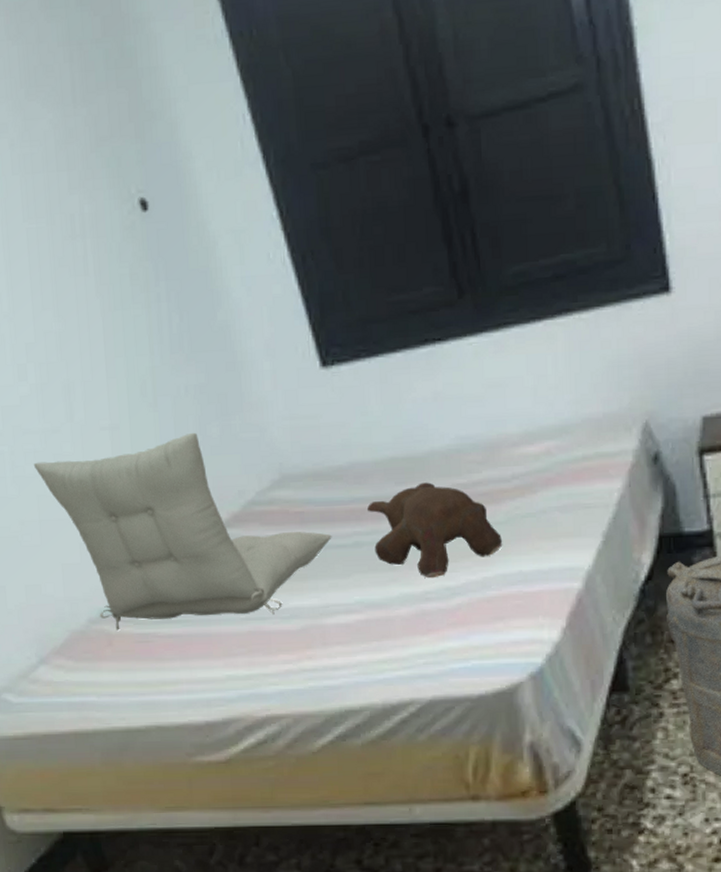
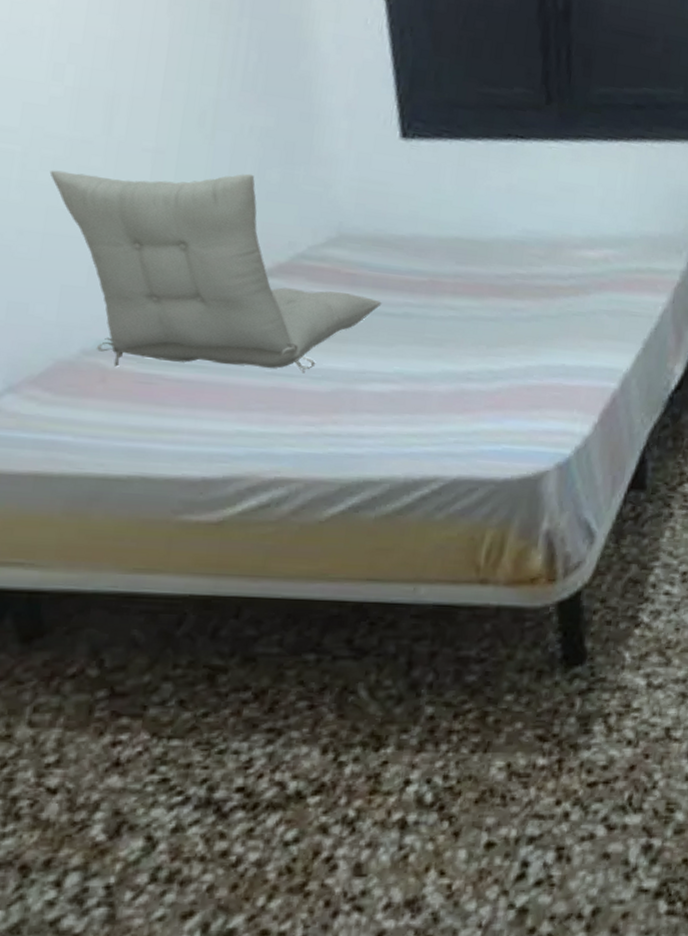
teddy bear: present [367,482,503,579] -> none [423,266,552,360]

